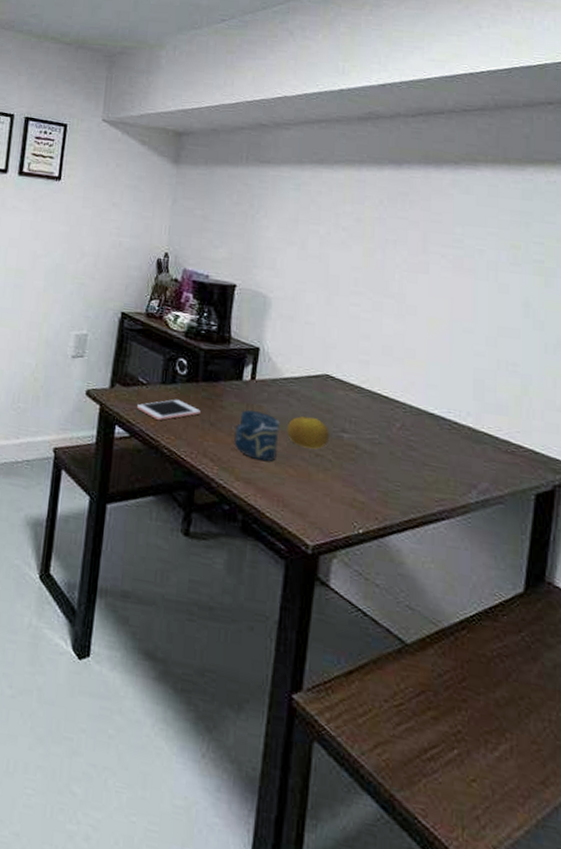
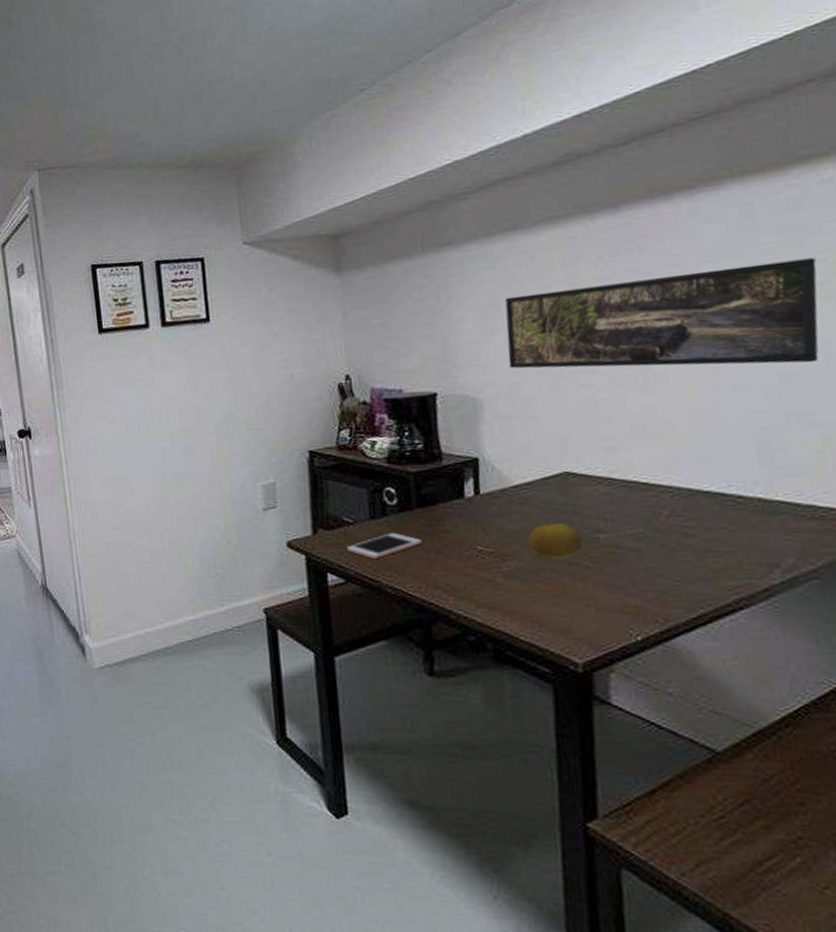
cup: present [234,410,280,462] -> none [466,528,522,582]
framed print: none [297,217,536,324] -> present [504,257,819,369]

